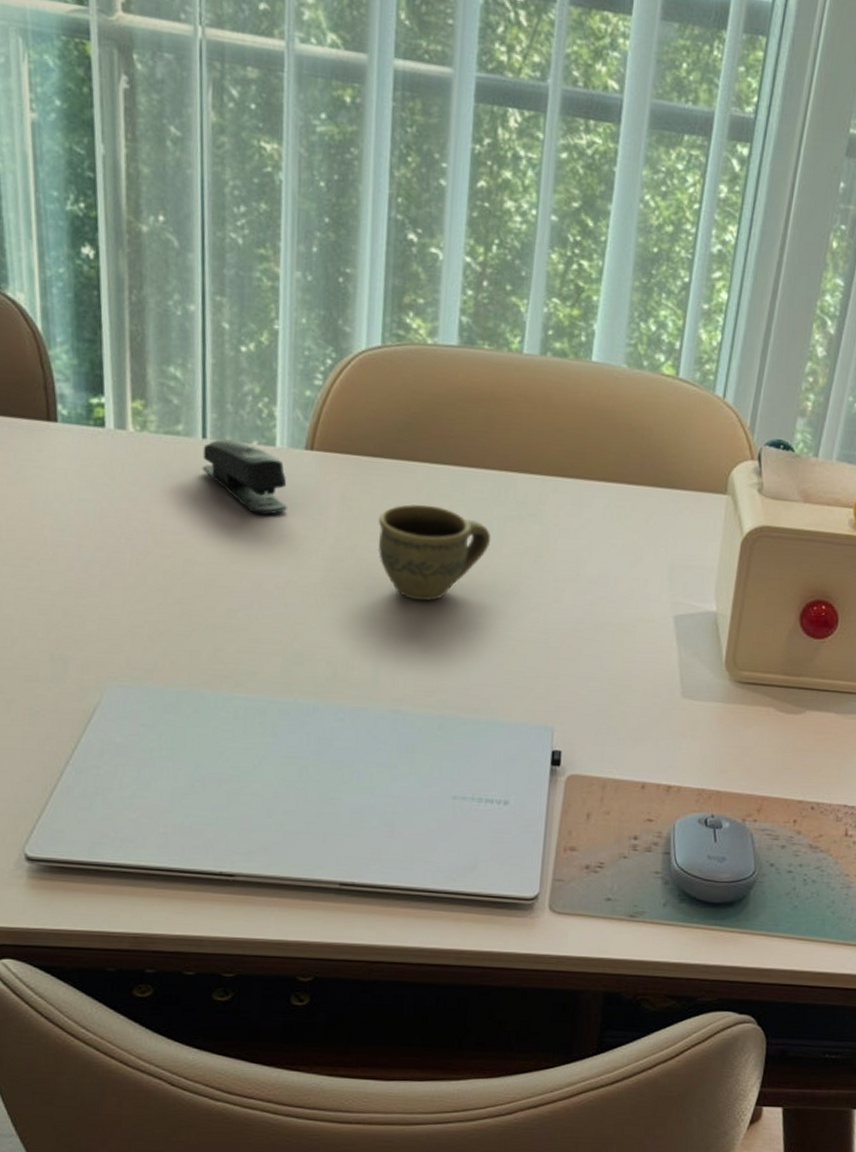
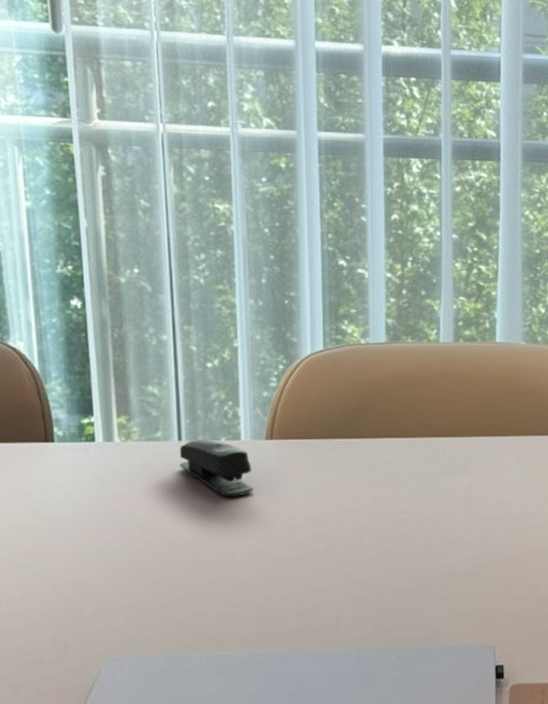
cup: present [377,504,491,601] -> none [331,472,427,553]

